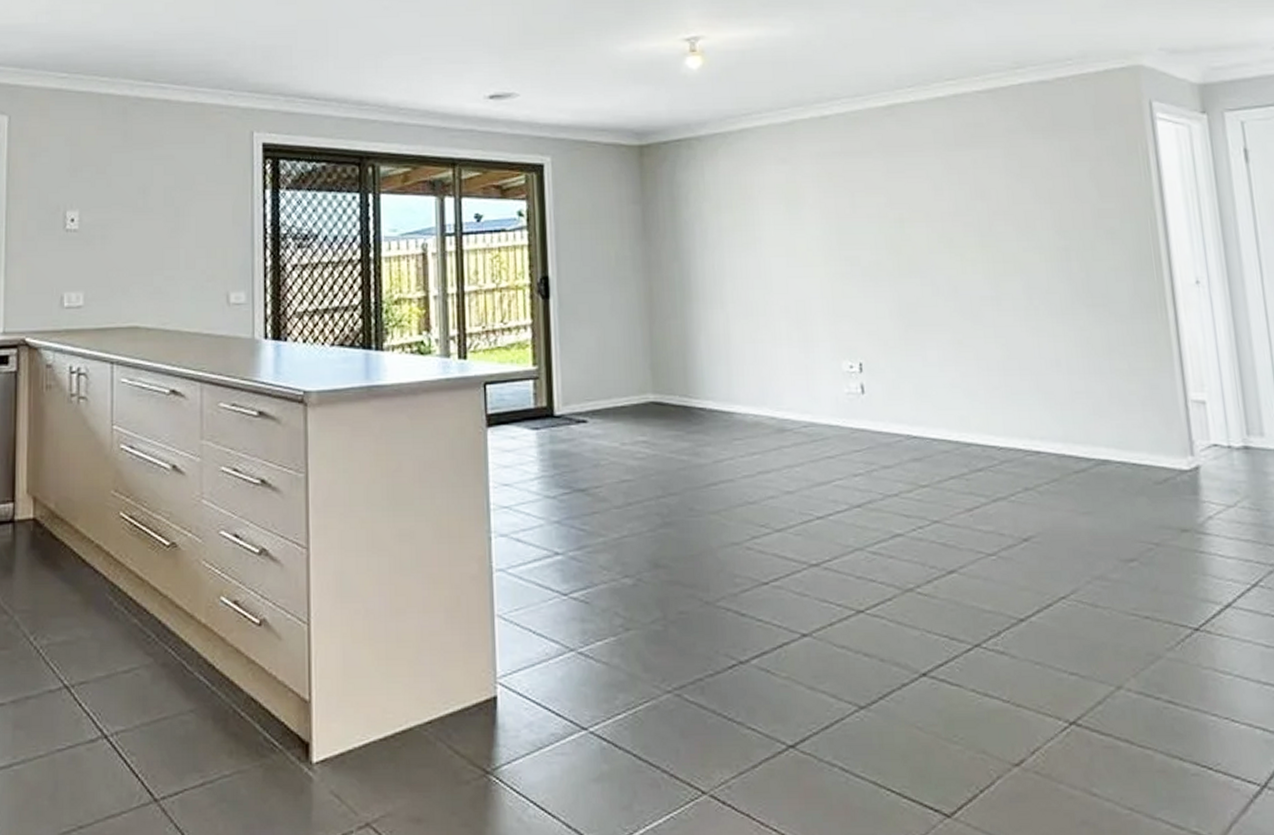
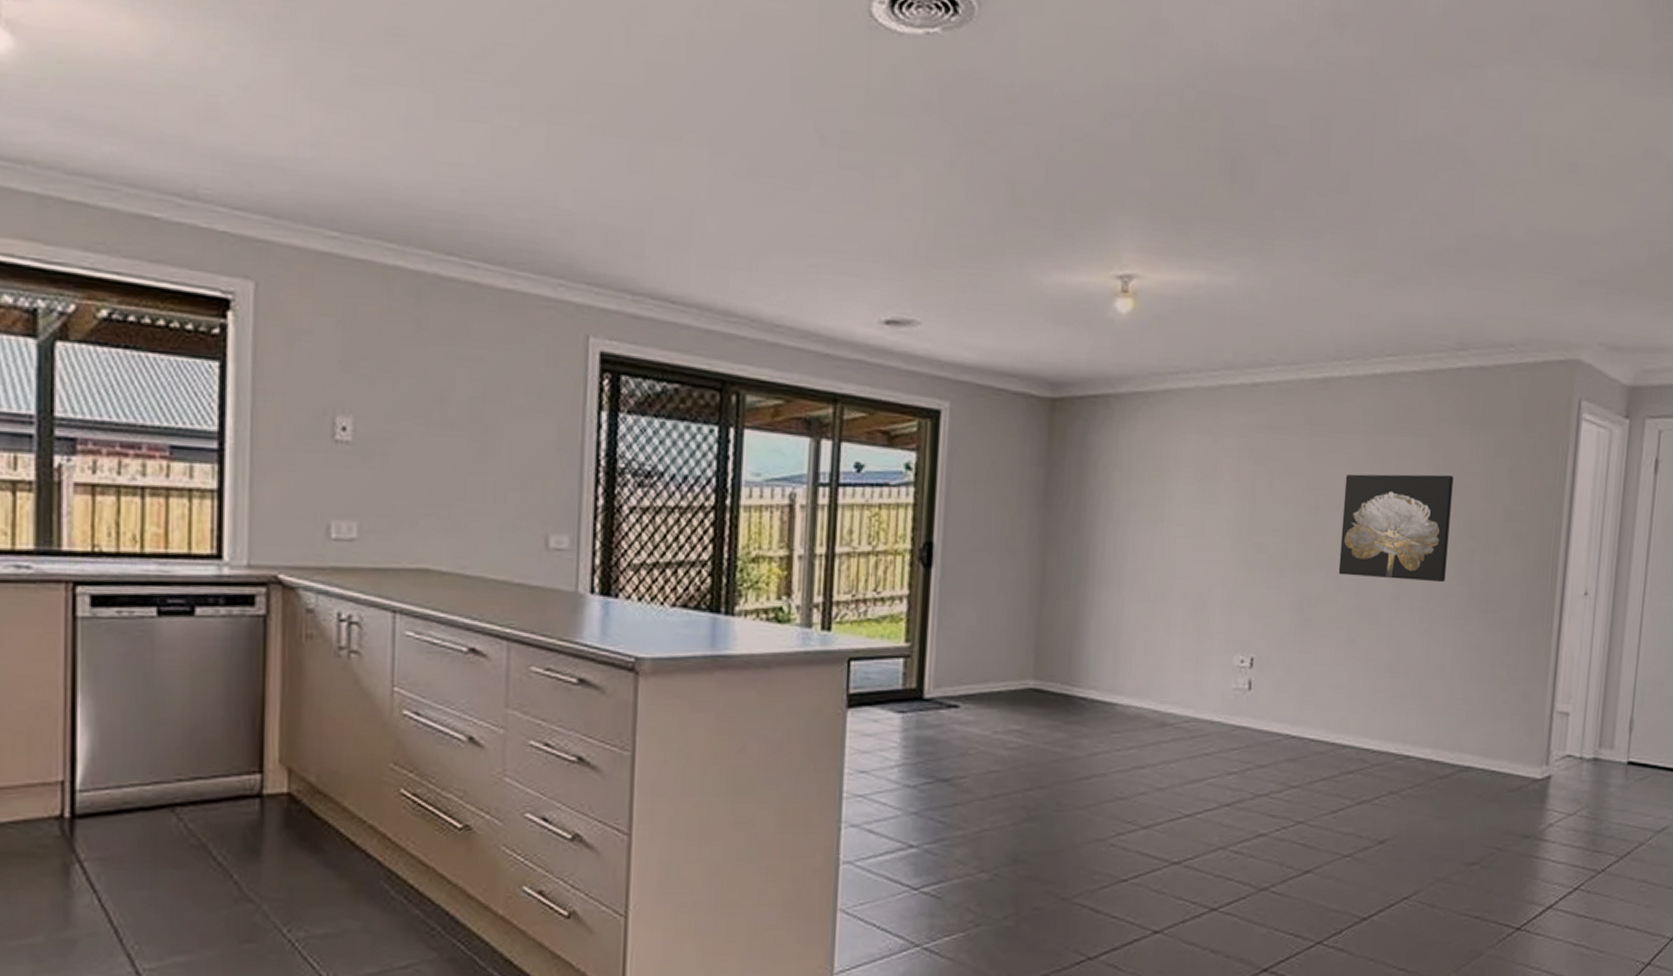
wall art: none [925,181,1044,281] -> present [1338,474,1454,583]

